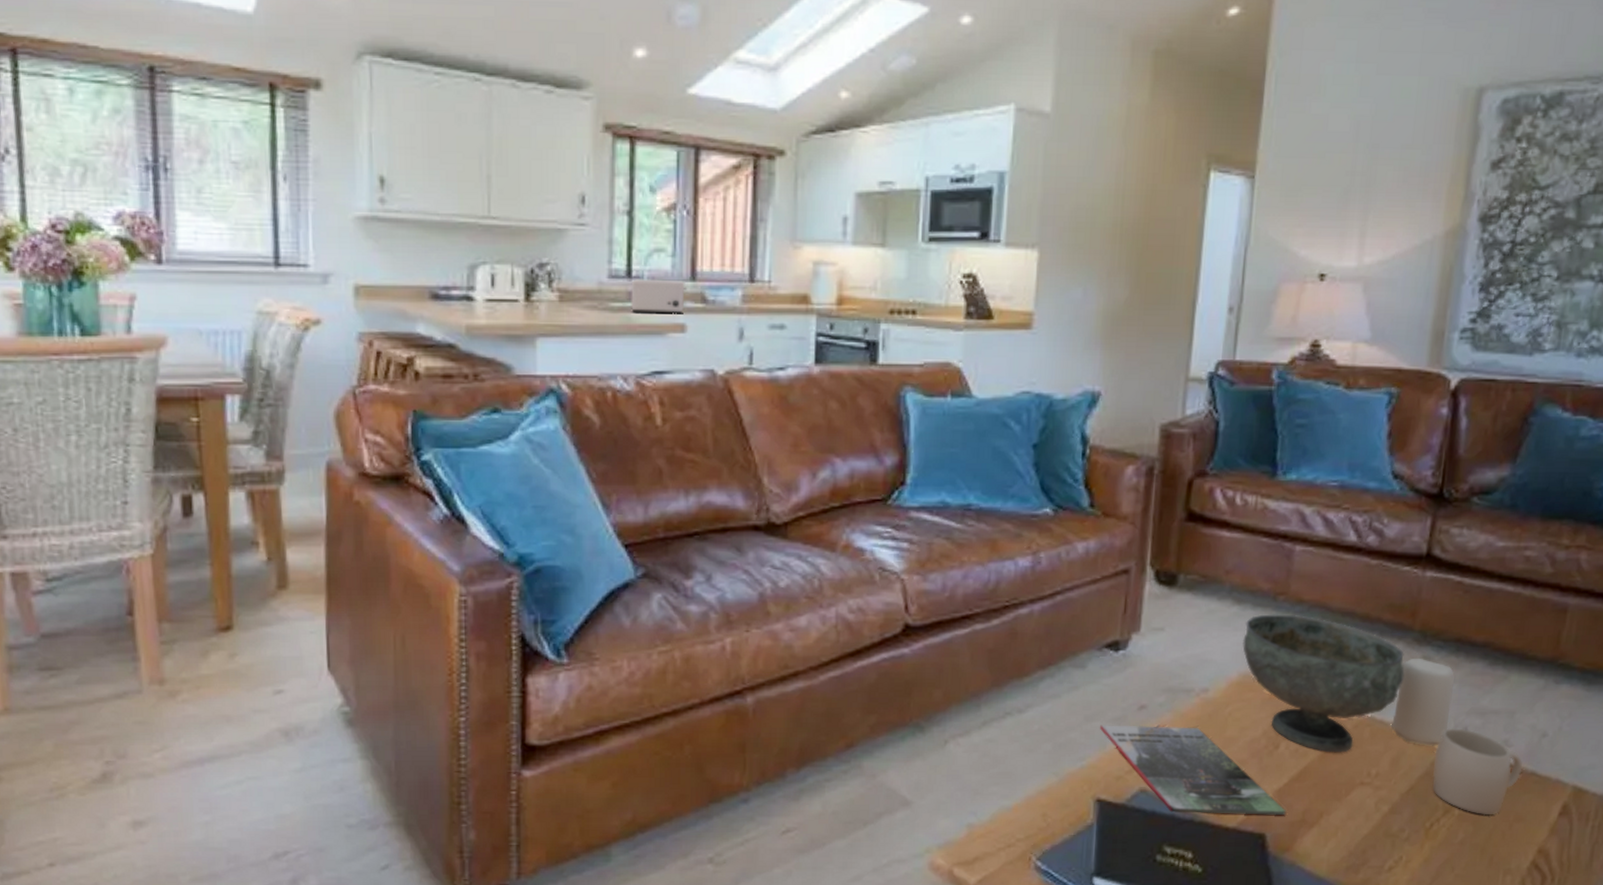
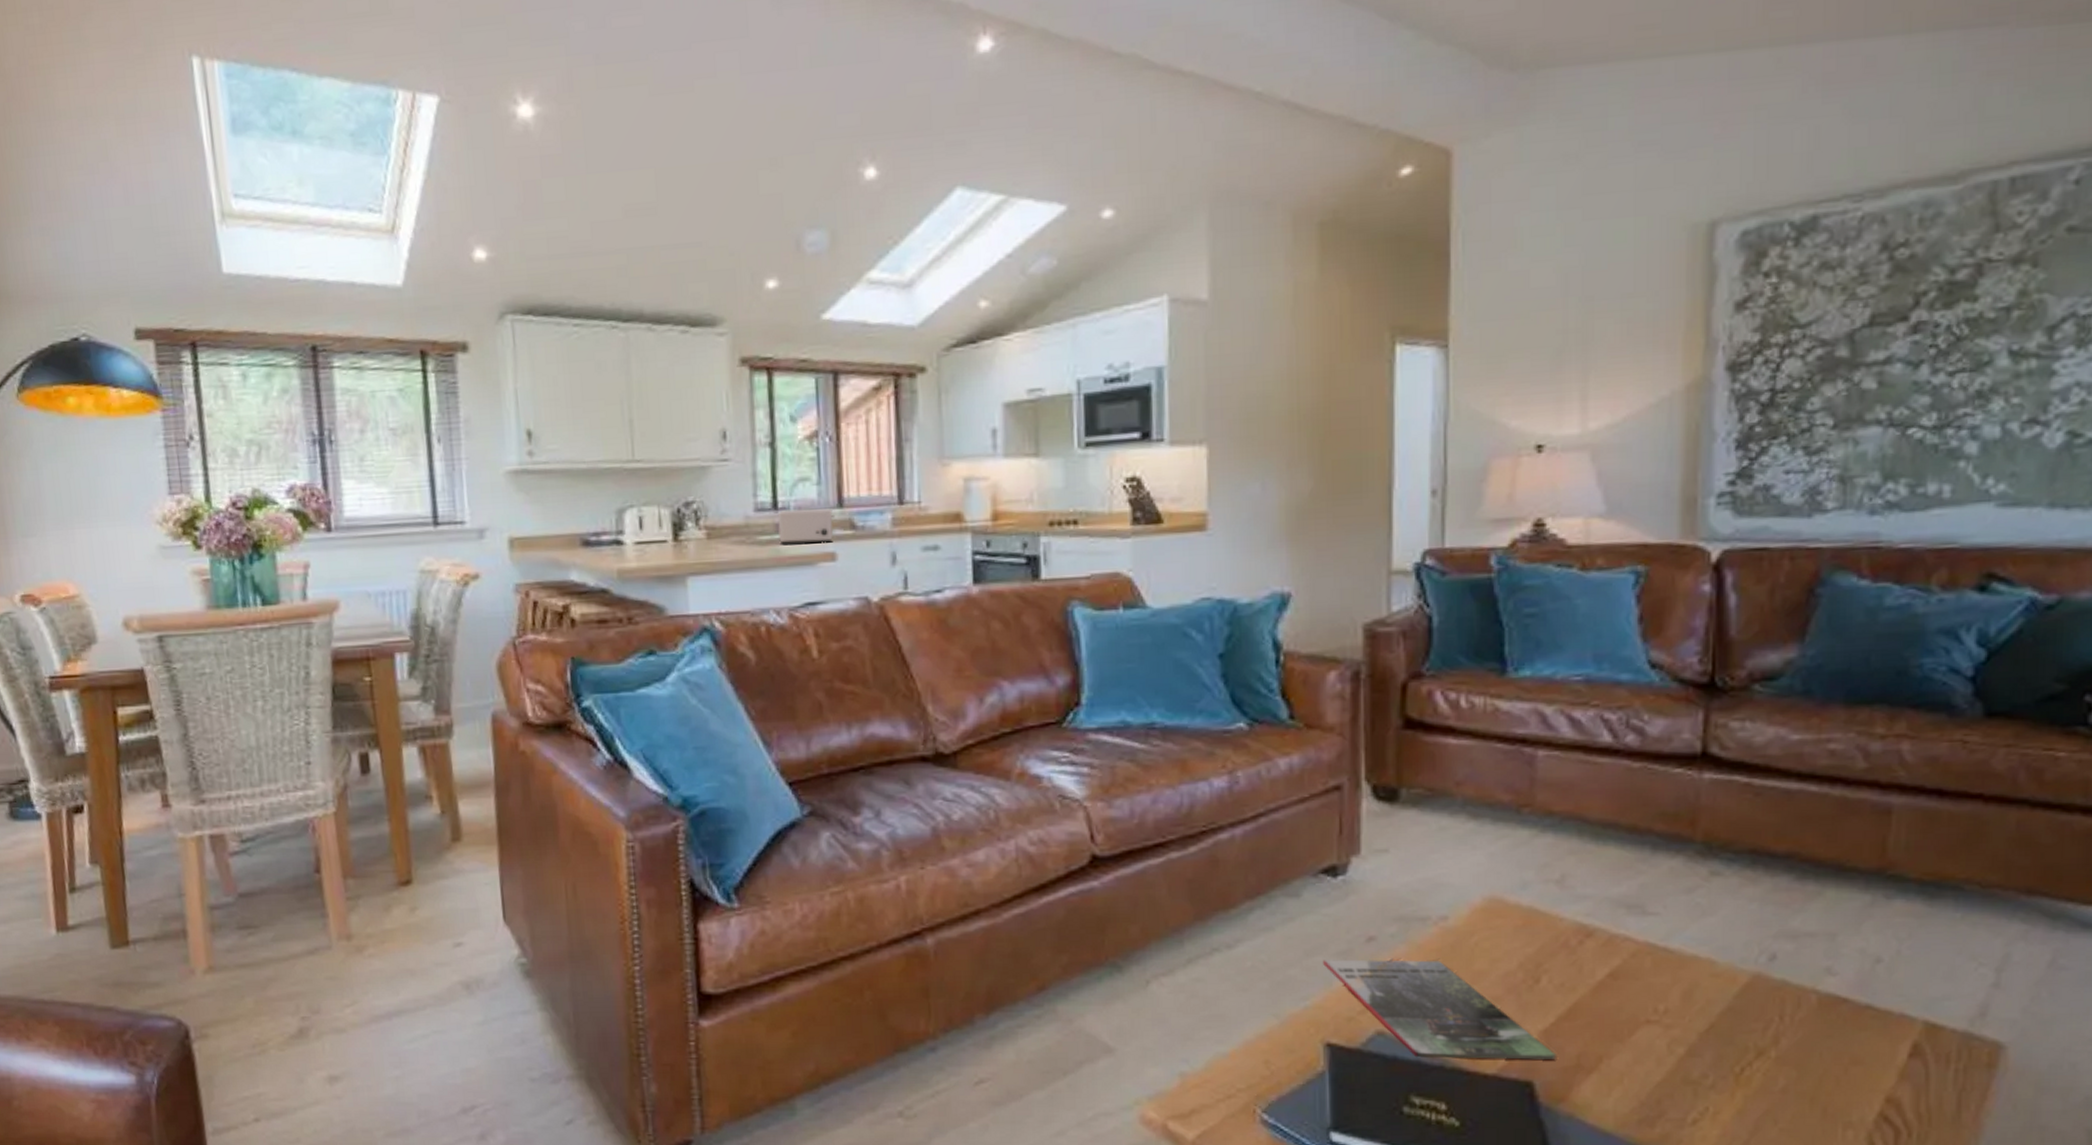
decorative bowl: present [1243,614,1405,753] -> none [1484,828,1688,987]
candle: present [1391,658,1455,746] -> none [1678,873,1754,976]
mug: present [1432,728,1522,816] -> none [1737,954,1853,1058]

